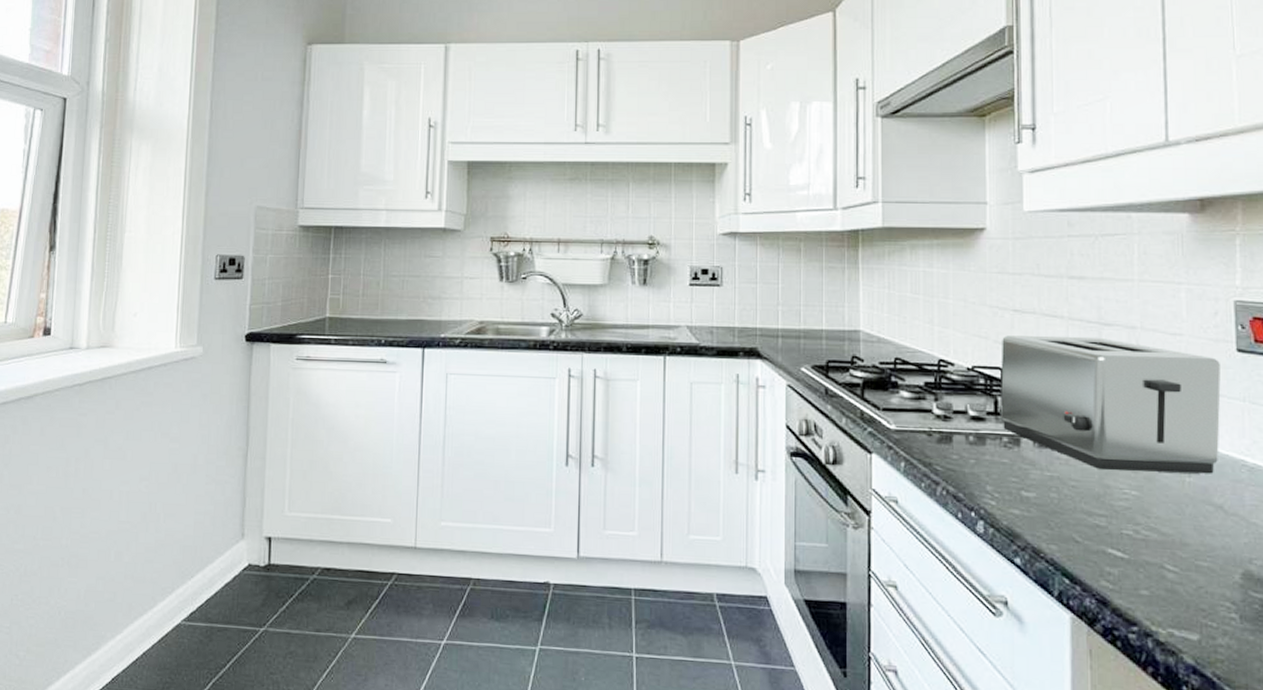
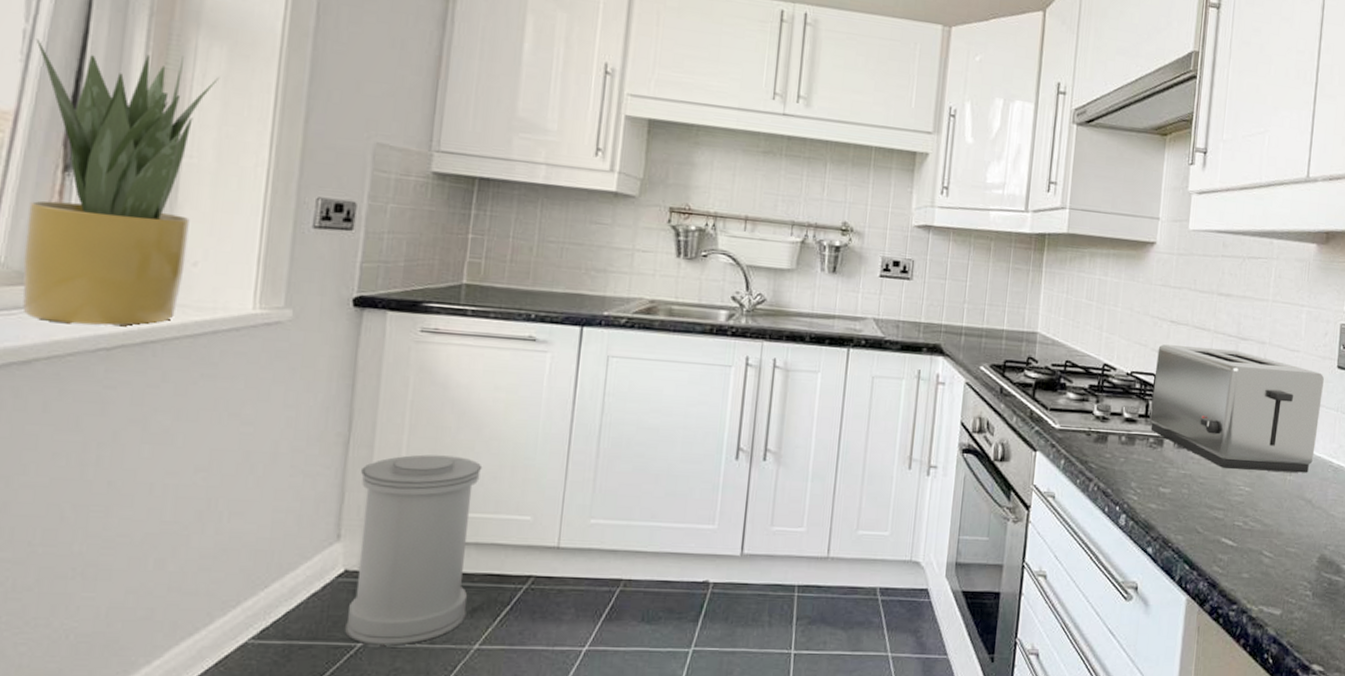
planter: none [26,155,147,367] -> present [22,38,220,326]
trash can: none [250,464,350,632] -> present [344,454,483,646]

